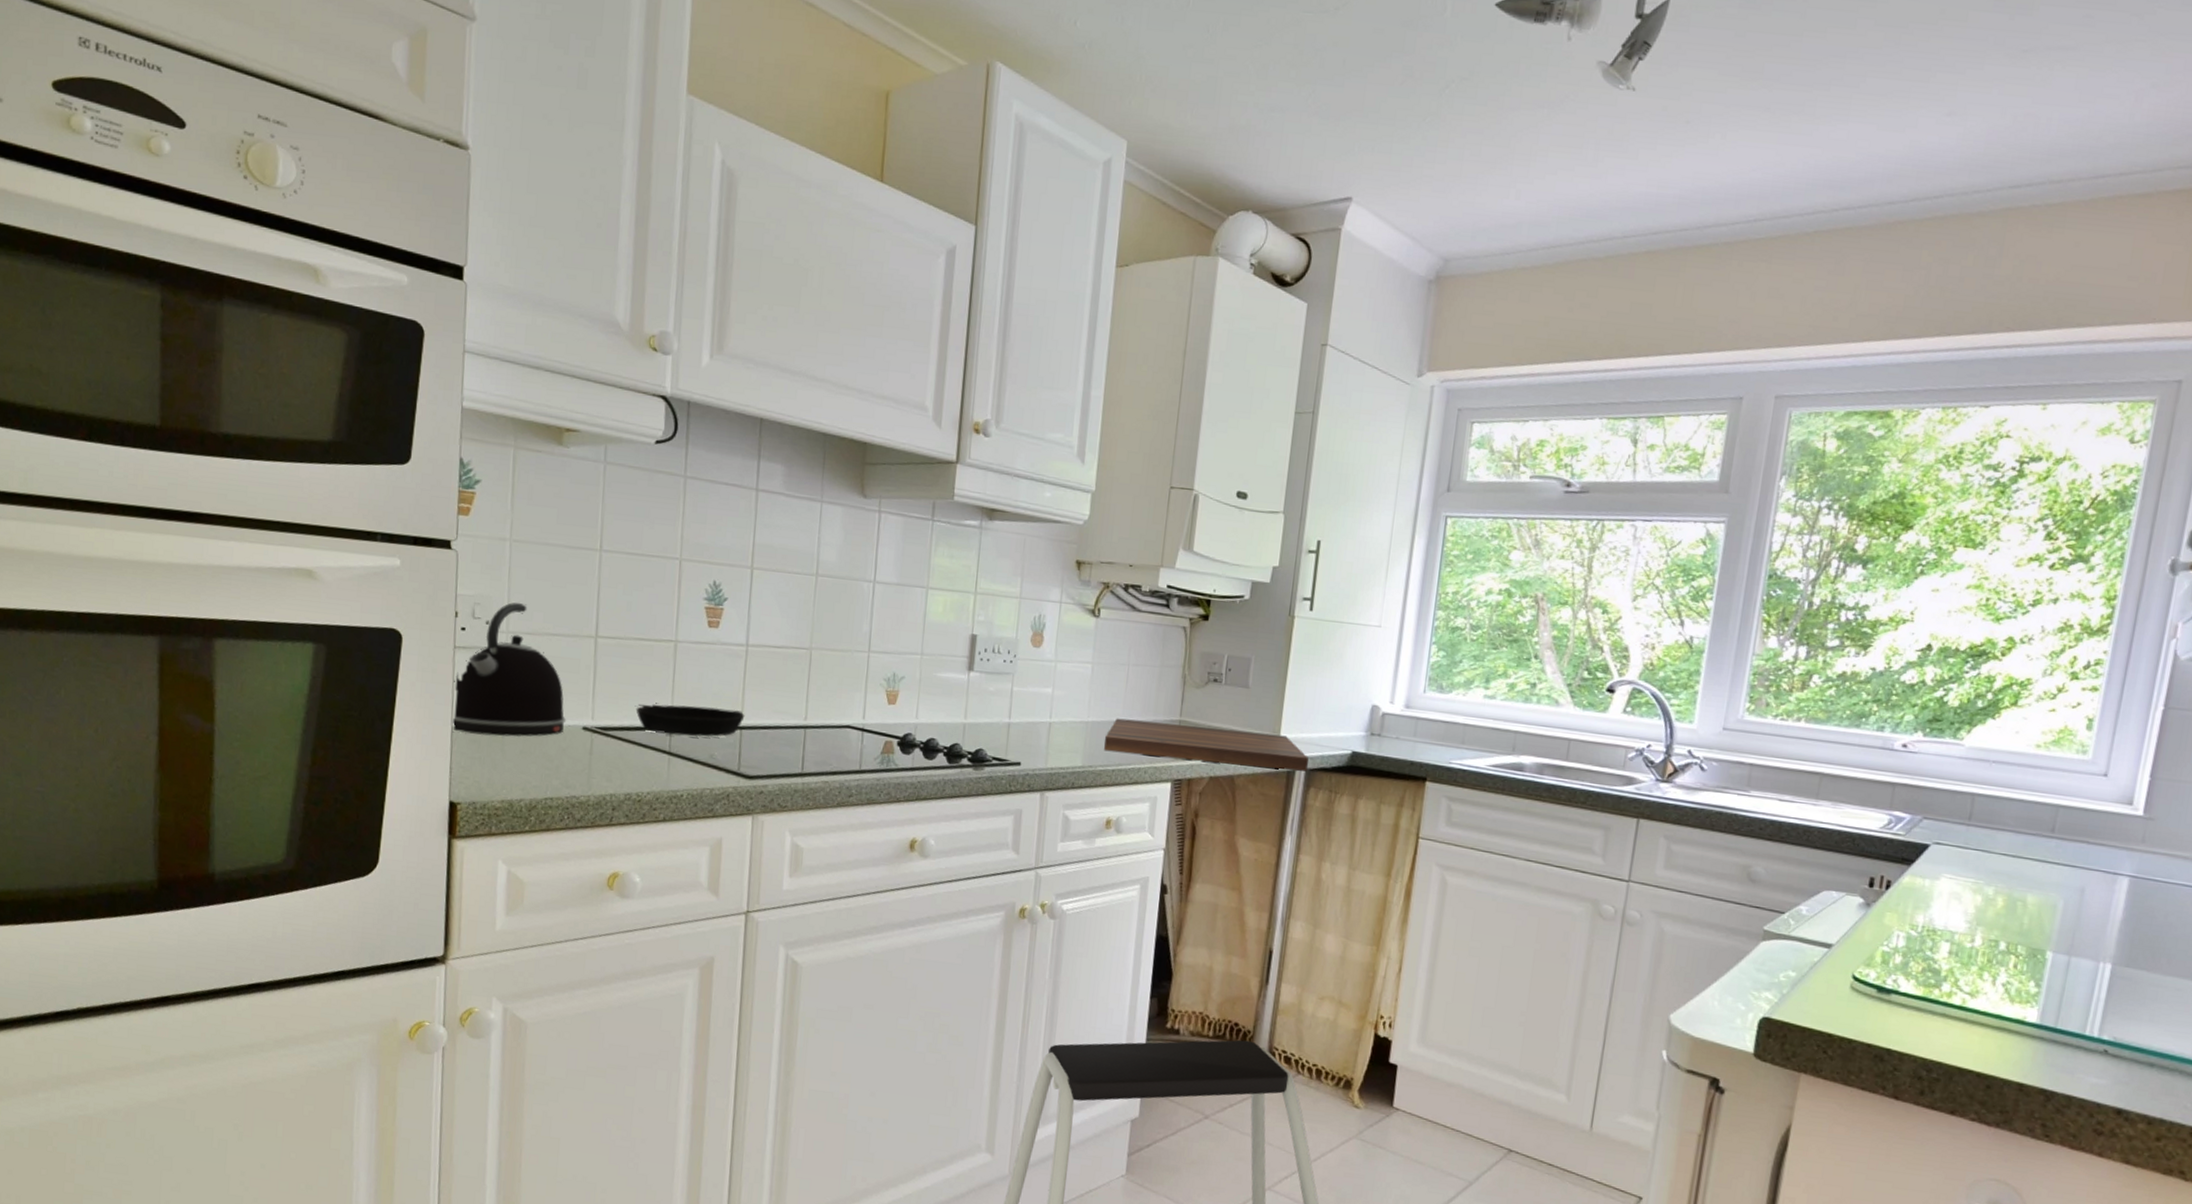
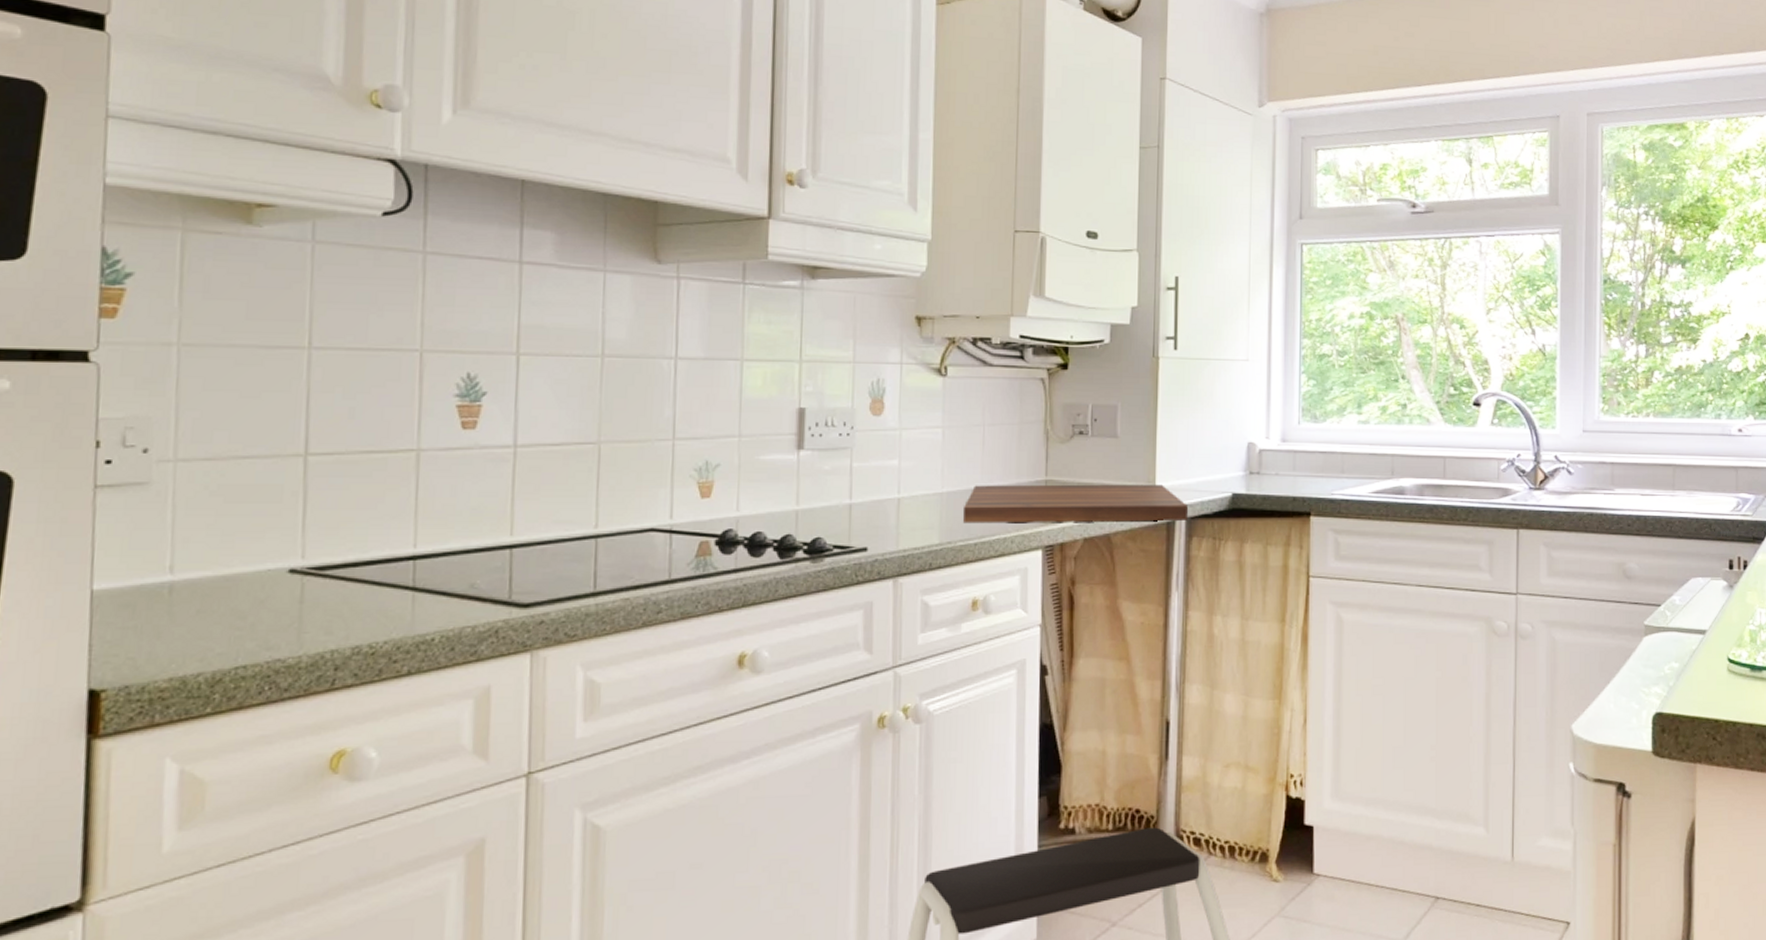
kettle: present [452,602,567,737] -> none [92,421,265,598]
frying pan: present [635,703,745,737] -> none [363,526,516,565]

